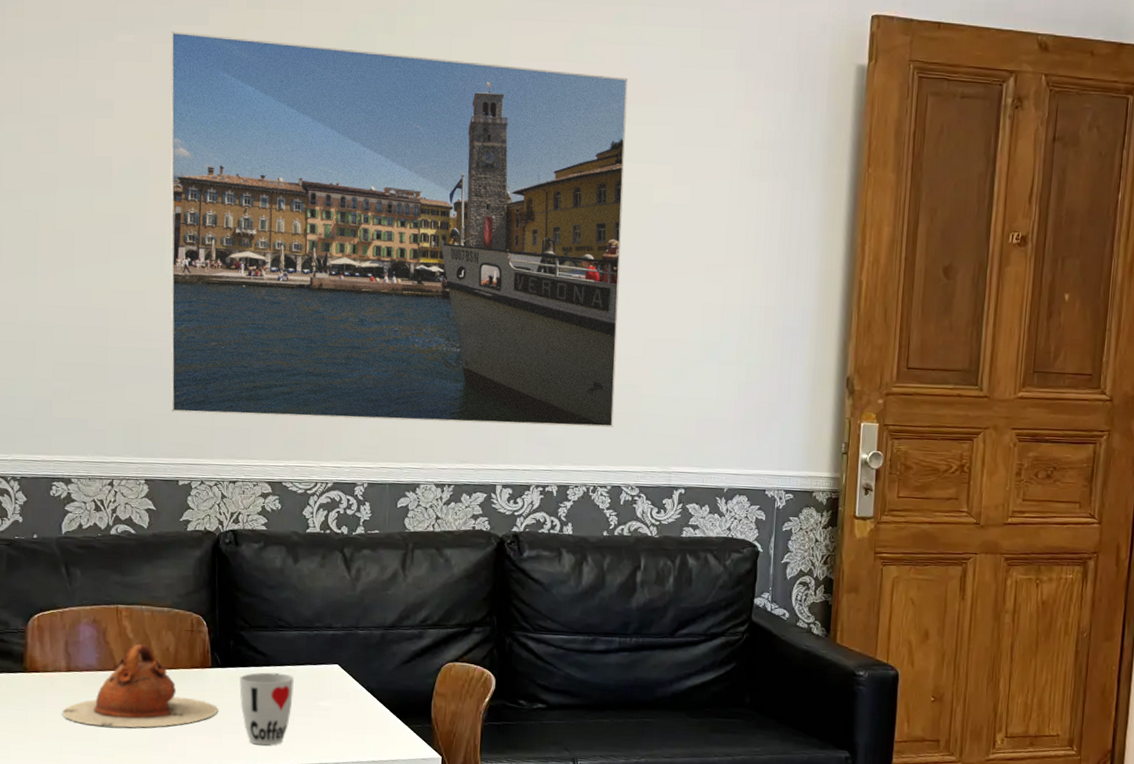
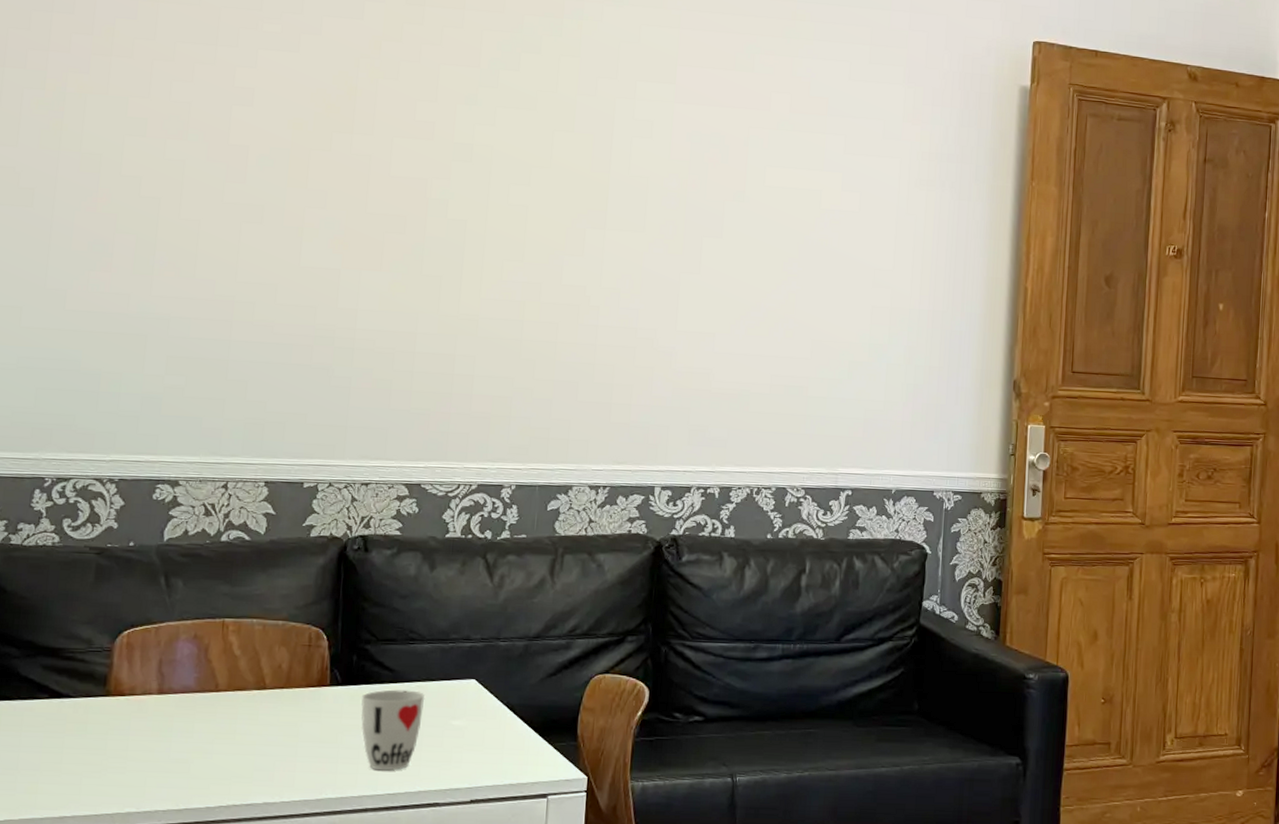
teapot: present [62,643,218,729] -> none [149,661,334,757]
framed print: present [170,31,628,428] -> none [299,23,798,428]

